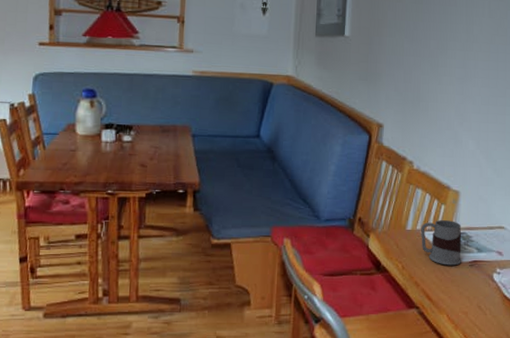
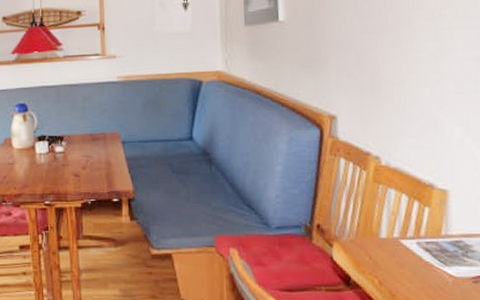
mug: present [420,220,462,266] -> none [398,226,462,282]

